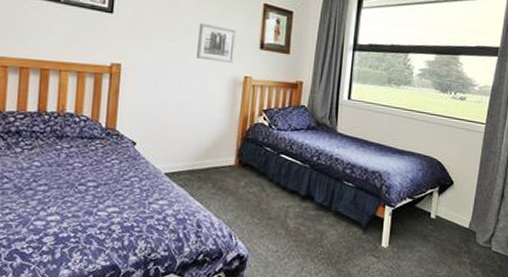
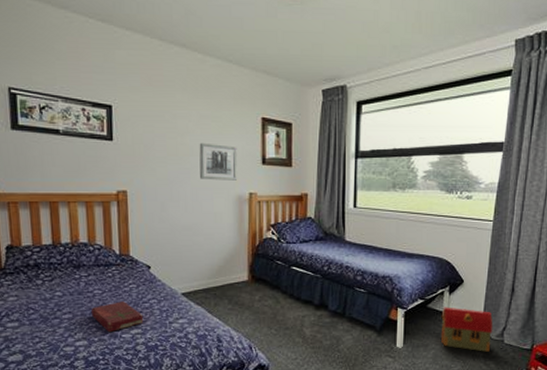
book: none [67,177,123,209] -> present [90,301,144,333]
toy house: none [427,208,482,259] -> present [440,307,493,352]

